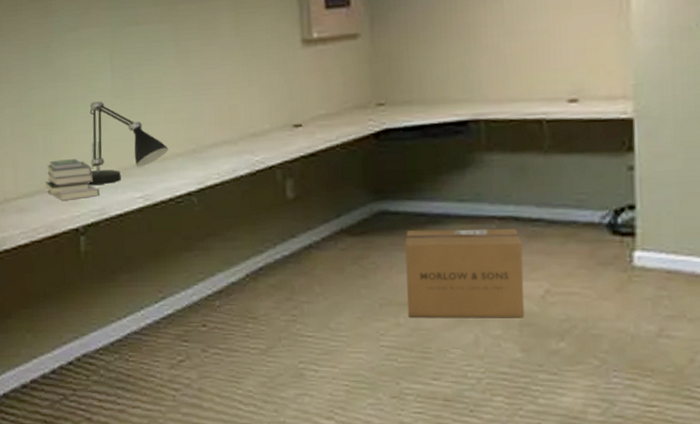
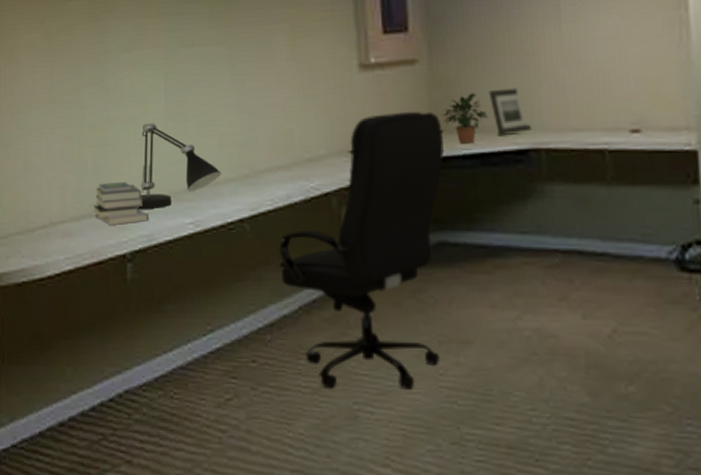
office chair: none [226,85,385,349] -> present [279,111,444,390]
potted plant: none [383,66,429,117] -> present [441,93,488,145]
box: present [405,228,525,318] -> none [465,262,591,359]
picture frame: none [429,60,472,107] -> present [488,88,532,135]

